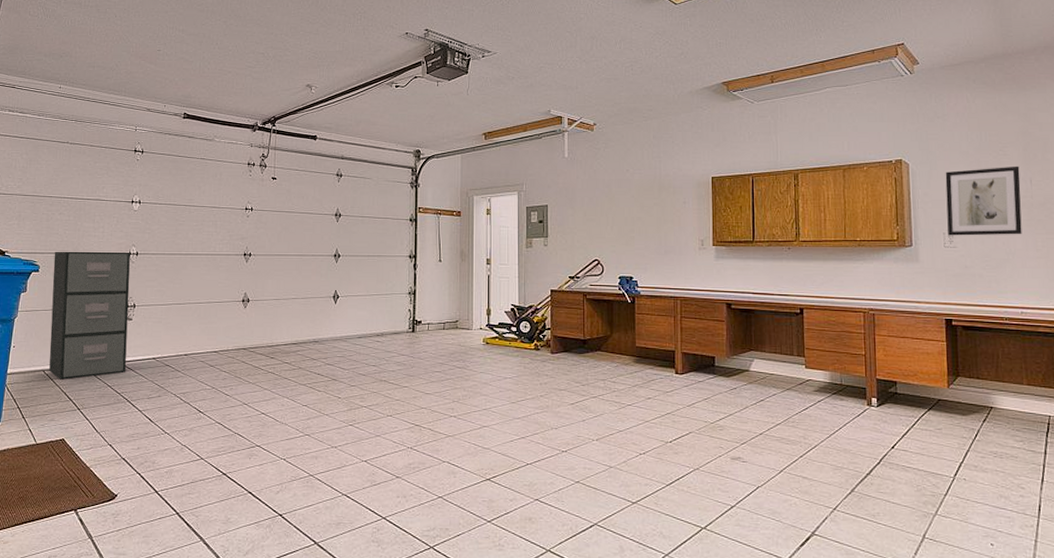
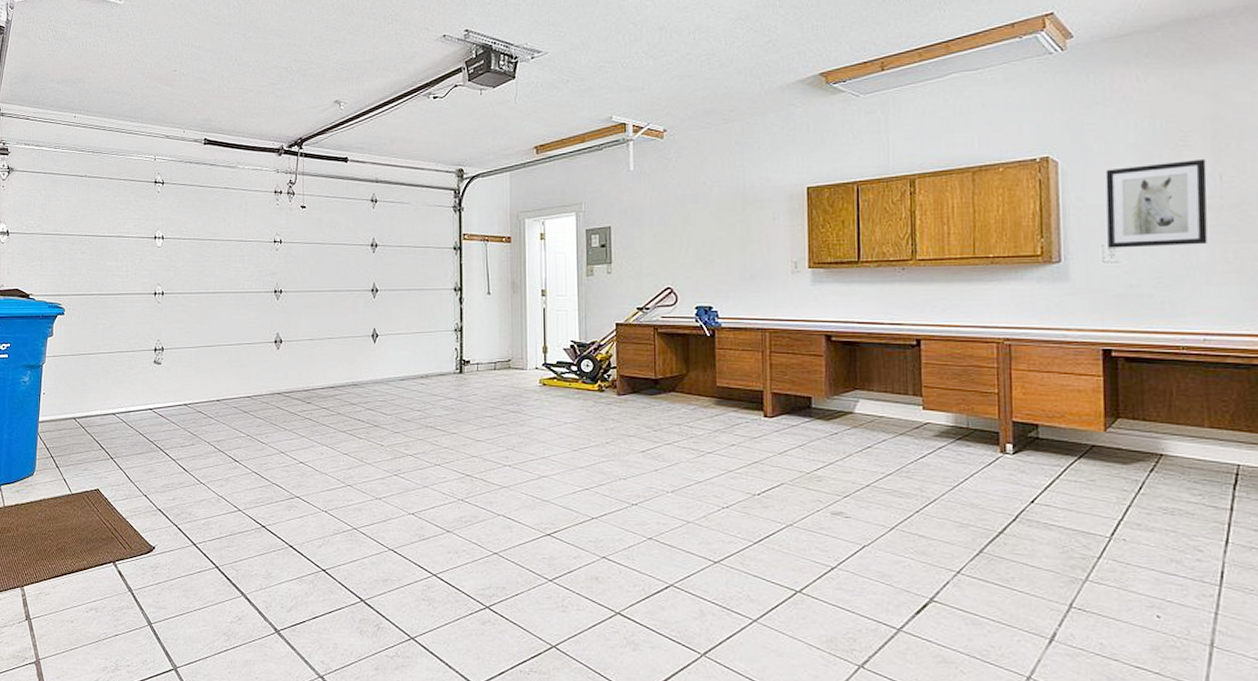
filing cabinet: present [49,251,130,380] -> none [78,291,158,428]

